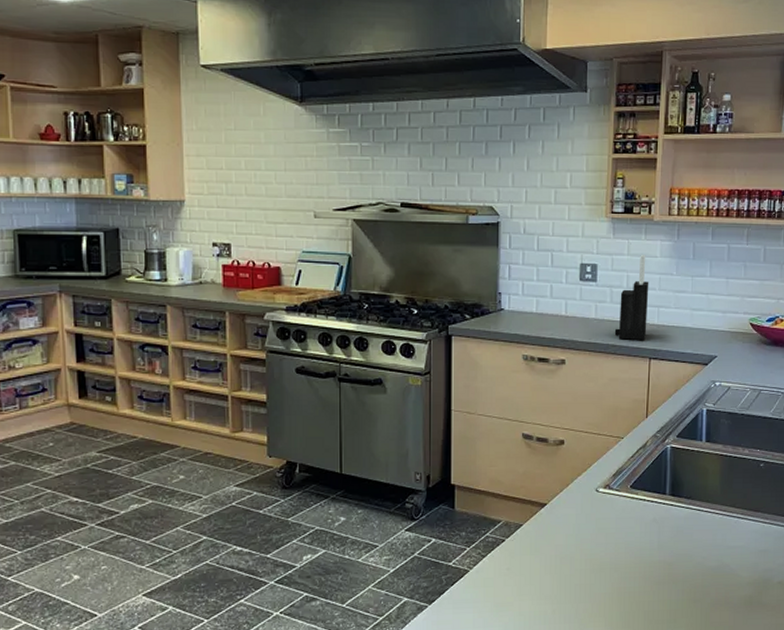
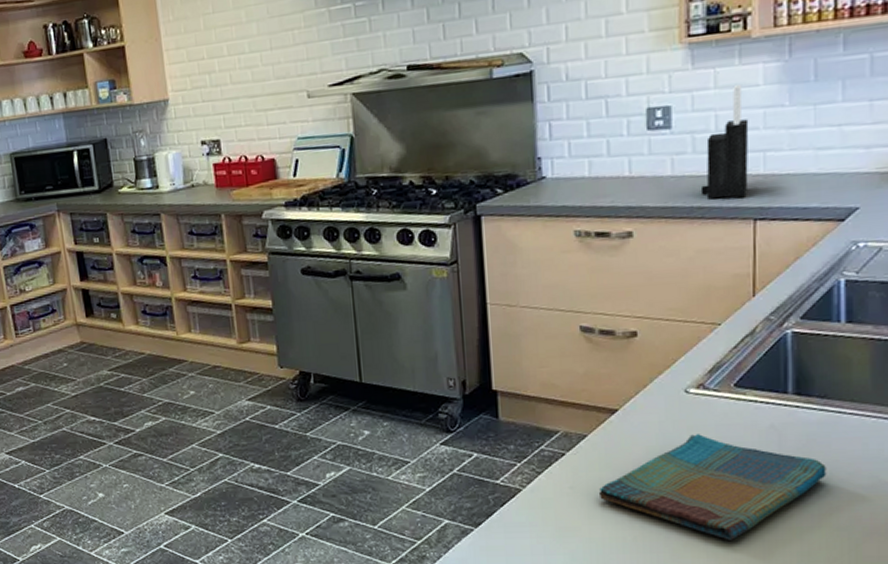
dish towel: none [528,525,689,612] -> present [598,434,827,540]

